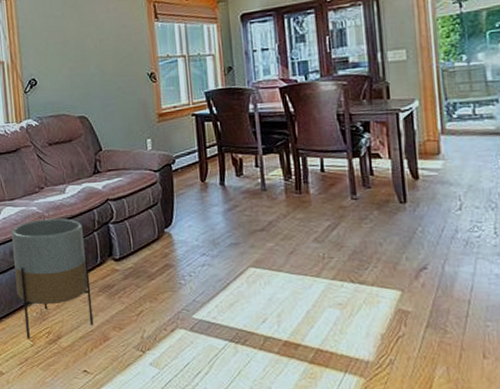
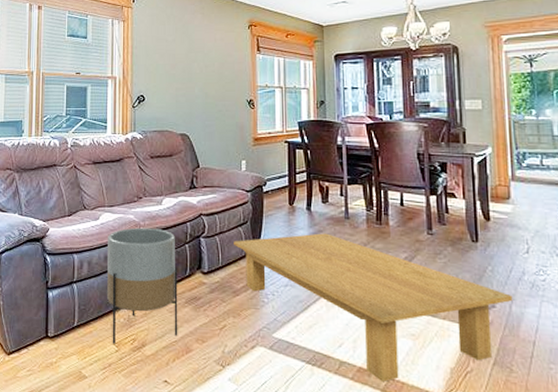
coffee table: none [144,208,446,353] -> present [234,233,513,382]

